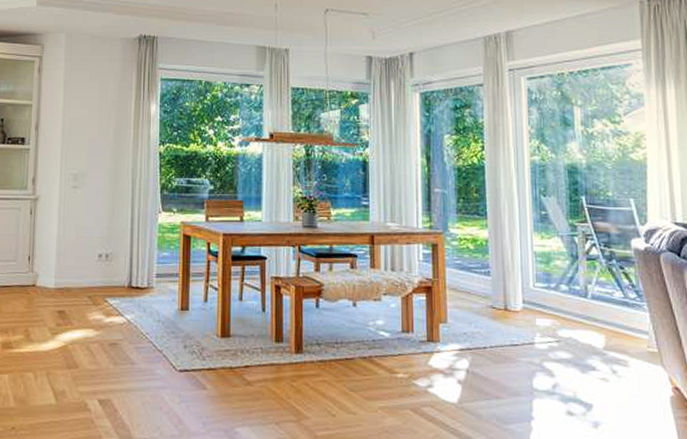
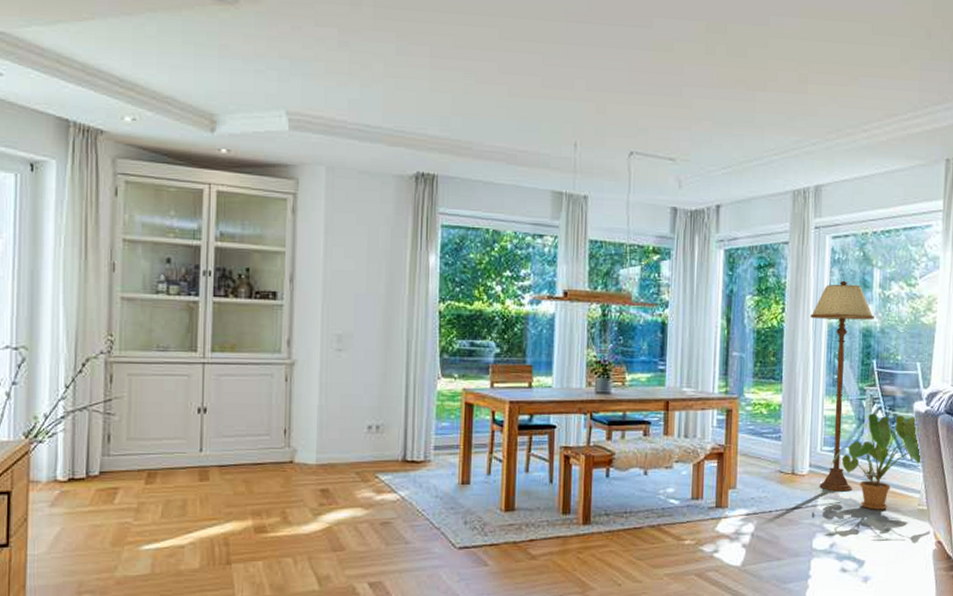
floor lamp: none [511,119,579,330] -> present [810,280,874,492]
house plant: none [546,250,646,351] -> present [831,413,921,510]

